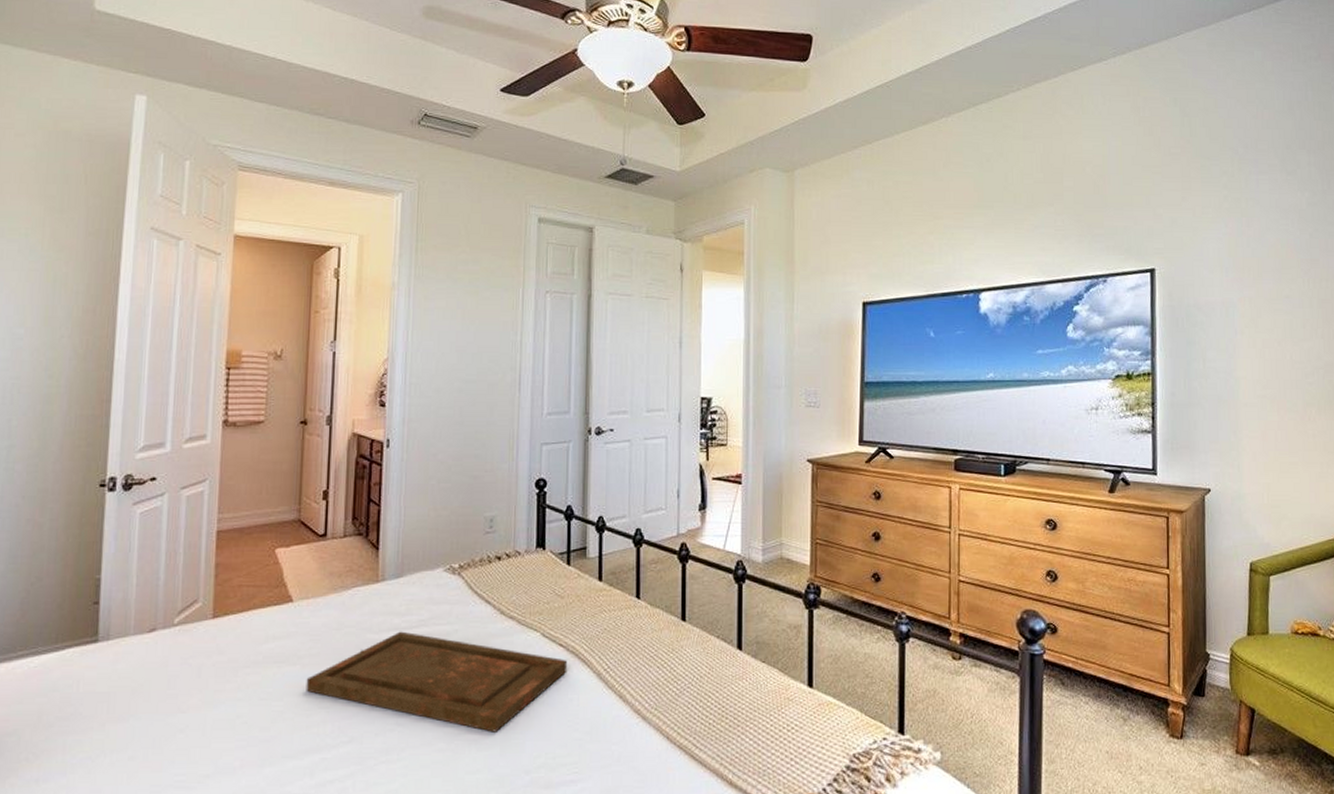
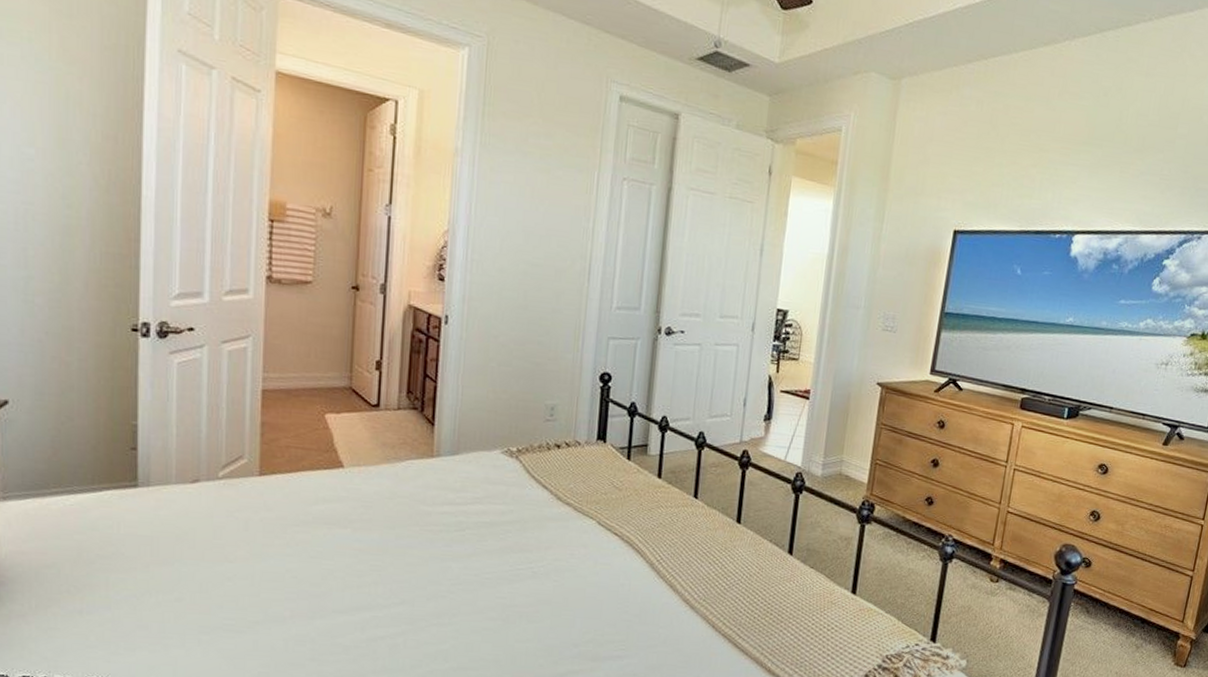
tray: present [306,631,568,732] -> none [357,506,622,608]

